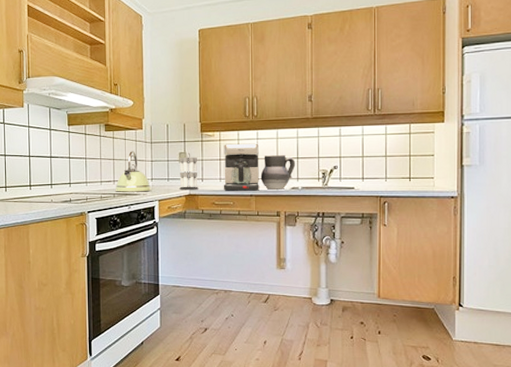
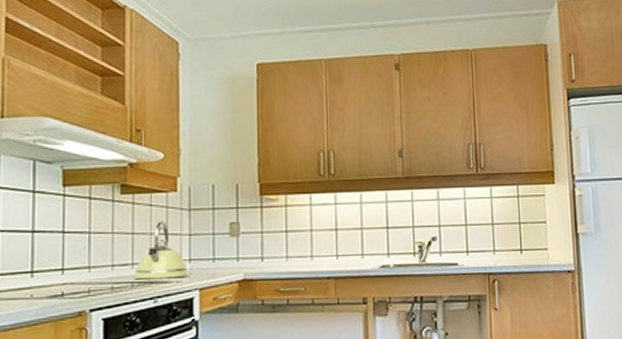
spice rack: present [179,152,198,190] -> none [229,222,257,274]
coffee maker: present [223,143,259,191] -> none [291,209,339,273]
ceramic jug: present [260,154,296,190] -> none [340,223,386,269]

